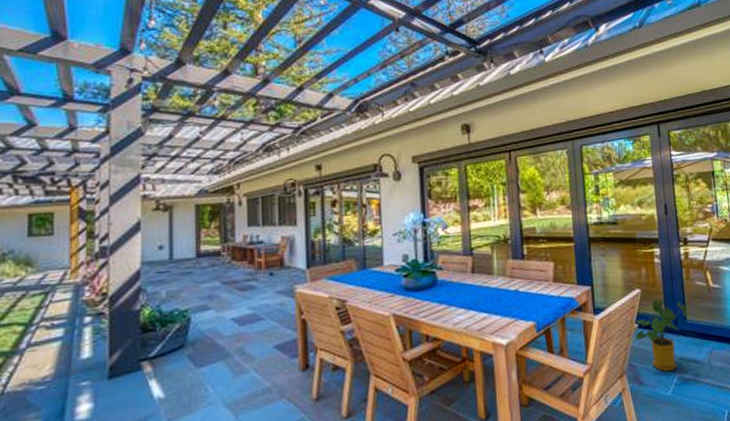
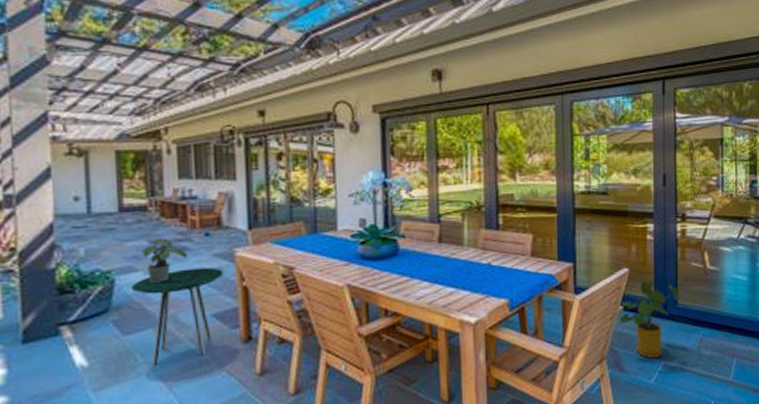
side table: none [204,303,286,397] -> present [131,267,224,367]
potted plant: none [215,279,255,319] -> present [142,238,188,283]

